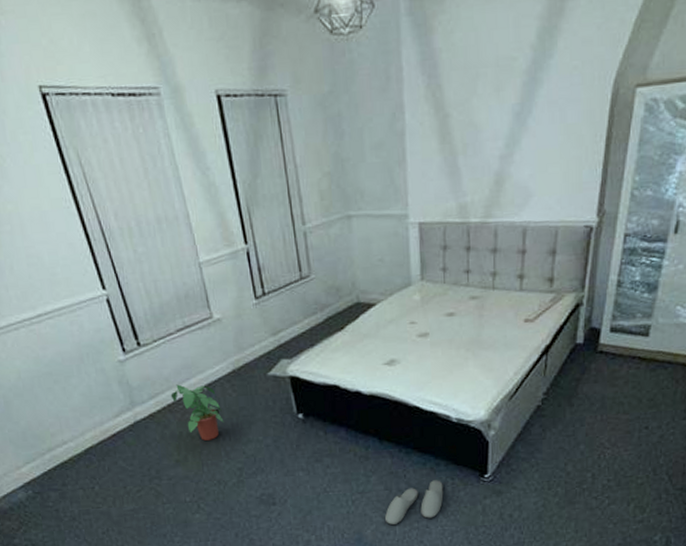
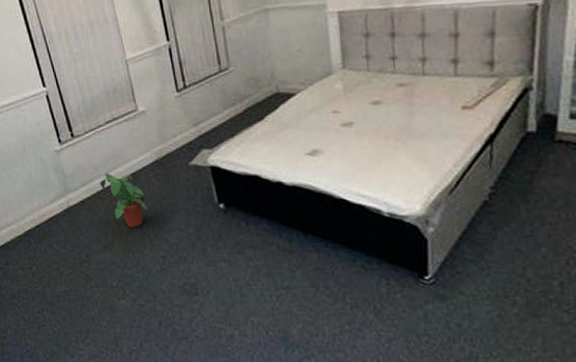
slippers: present [384,480,444,526] -> none [311,279,378,326]

